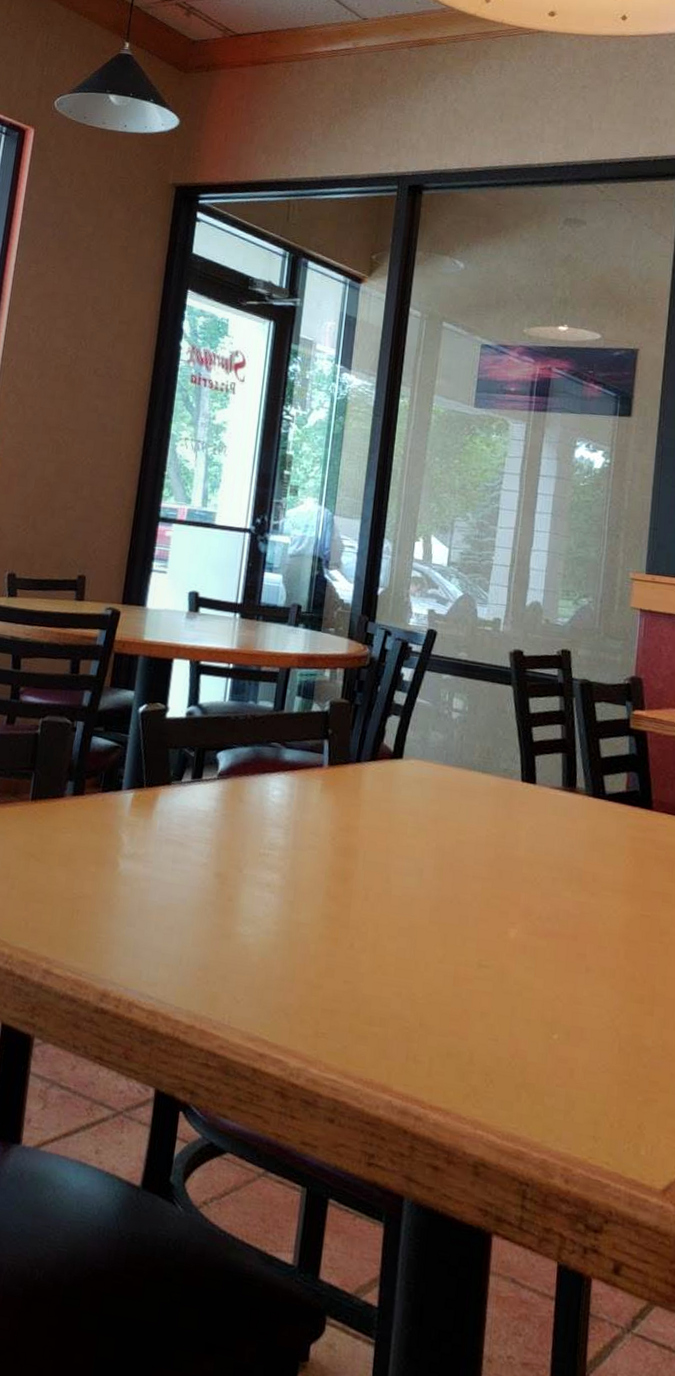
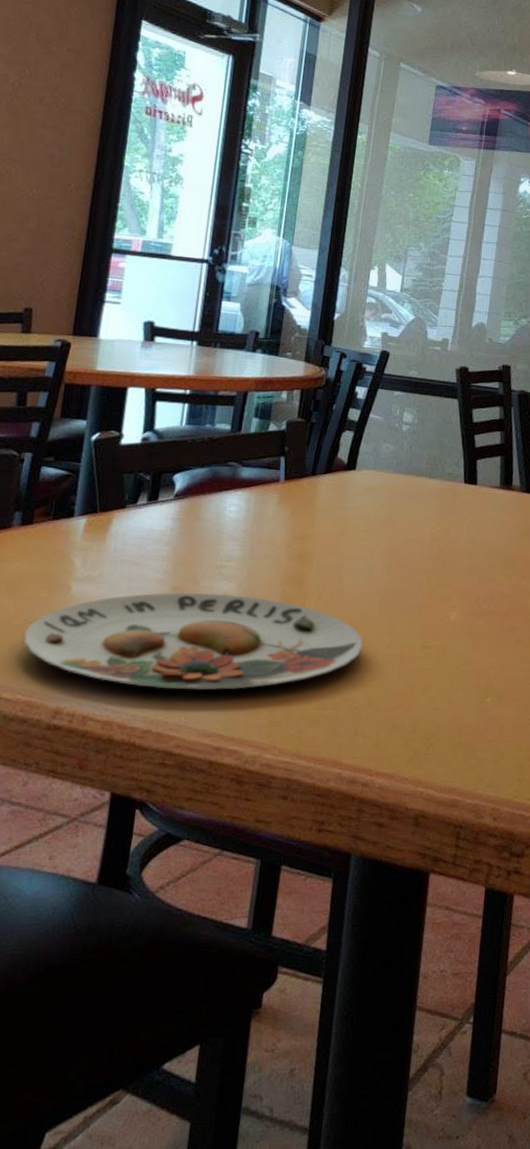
plate: none [74,877,414,992] -> present [23,592,364,691]

